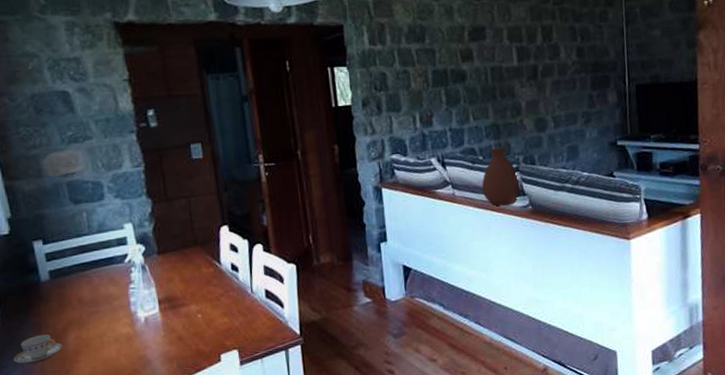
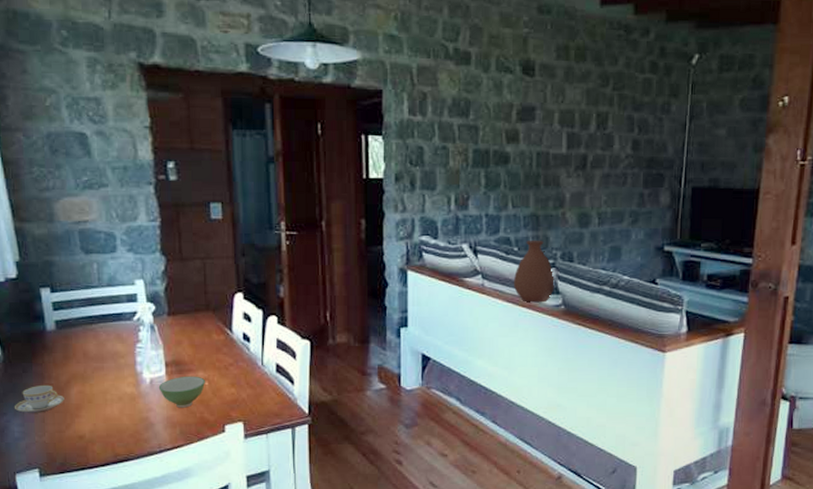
bowl: none [153,309,199,343] -> present [158,376,206,408]

